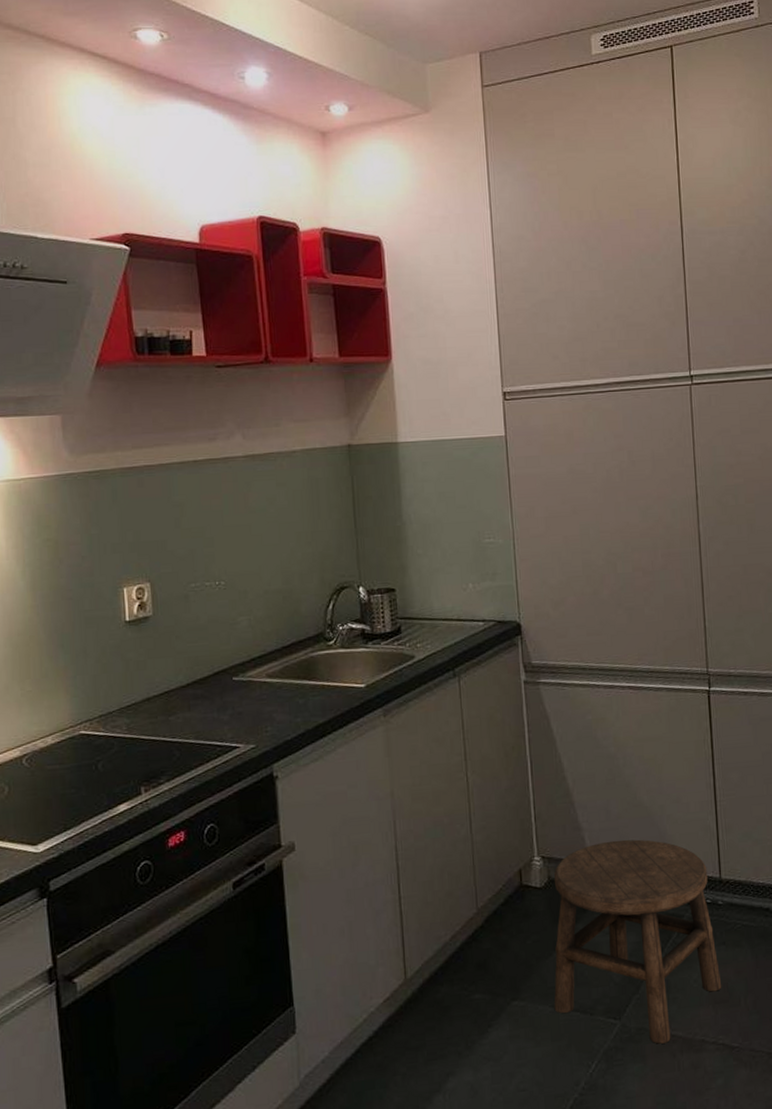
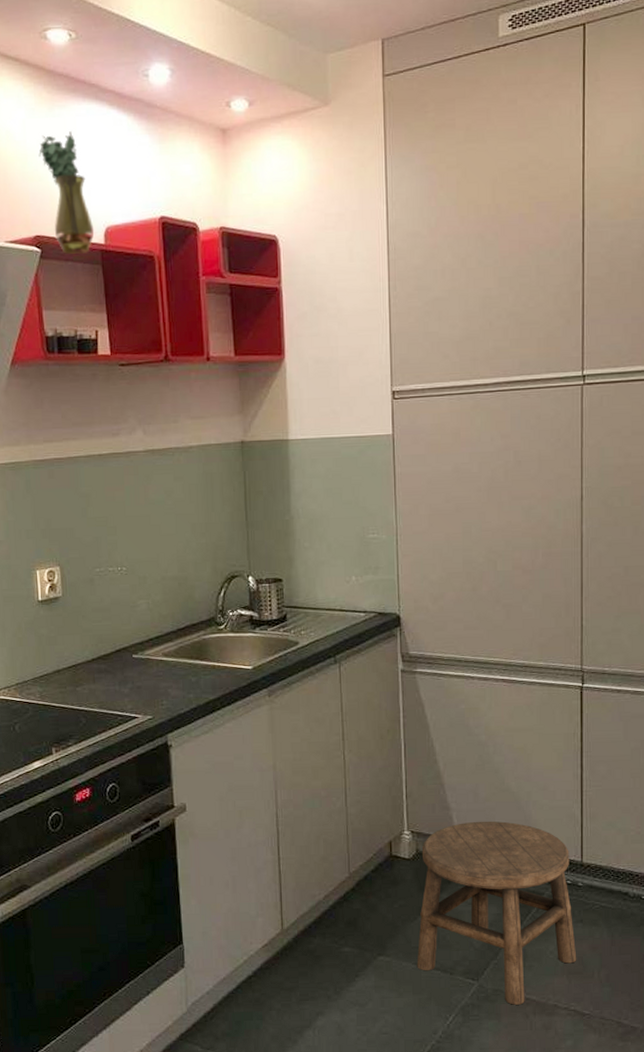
vase: none [128,130,188,254] -> present [38,131,94,255]

